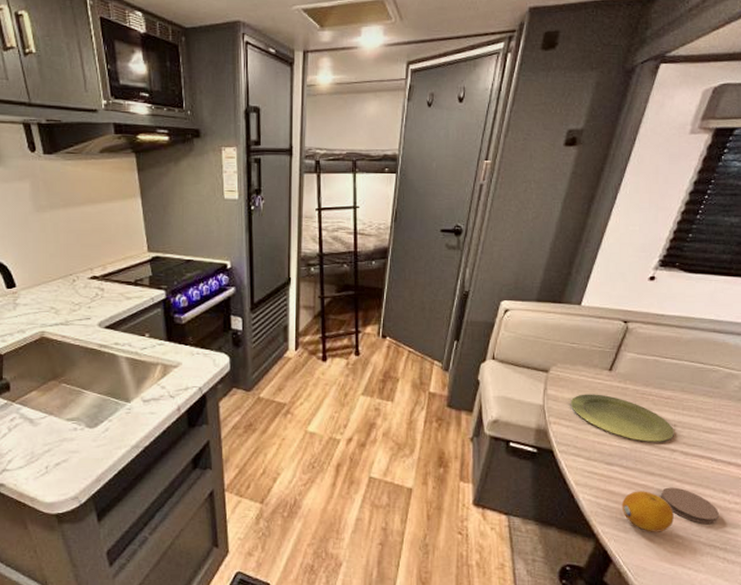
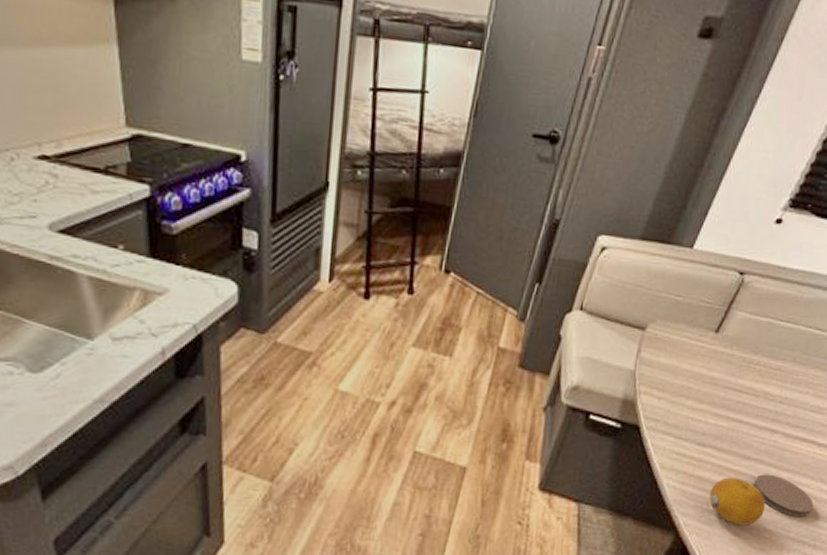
plate: present [570,394,674,442] -> none [666,359,779,421]

